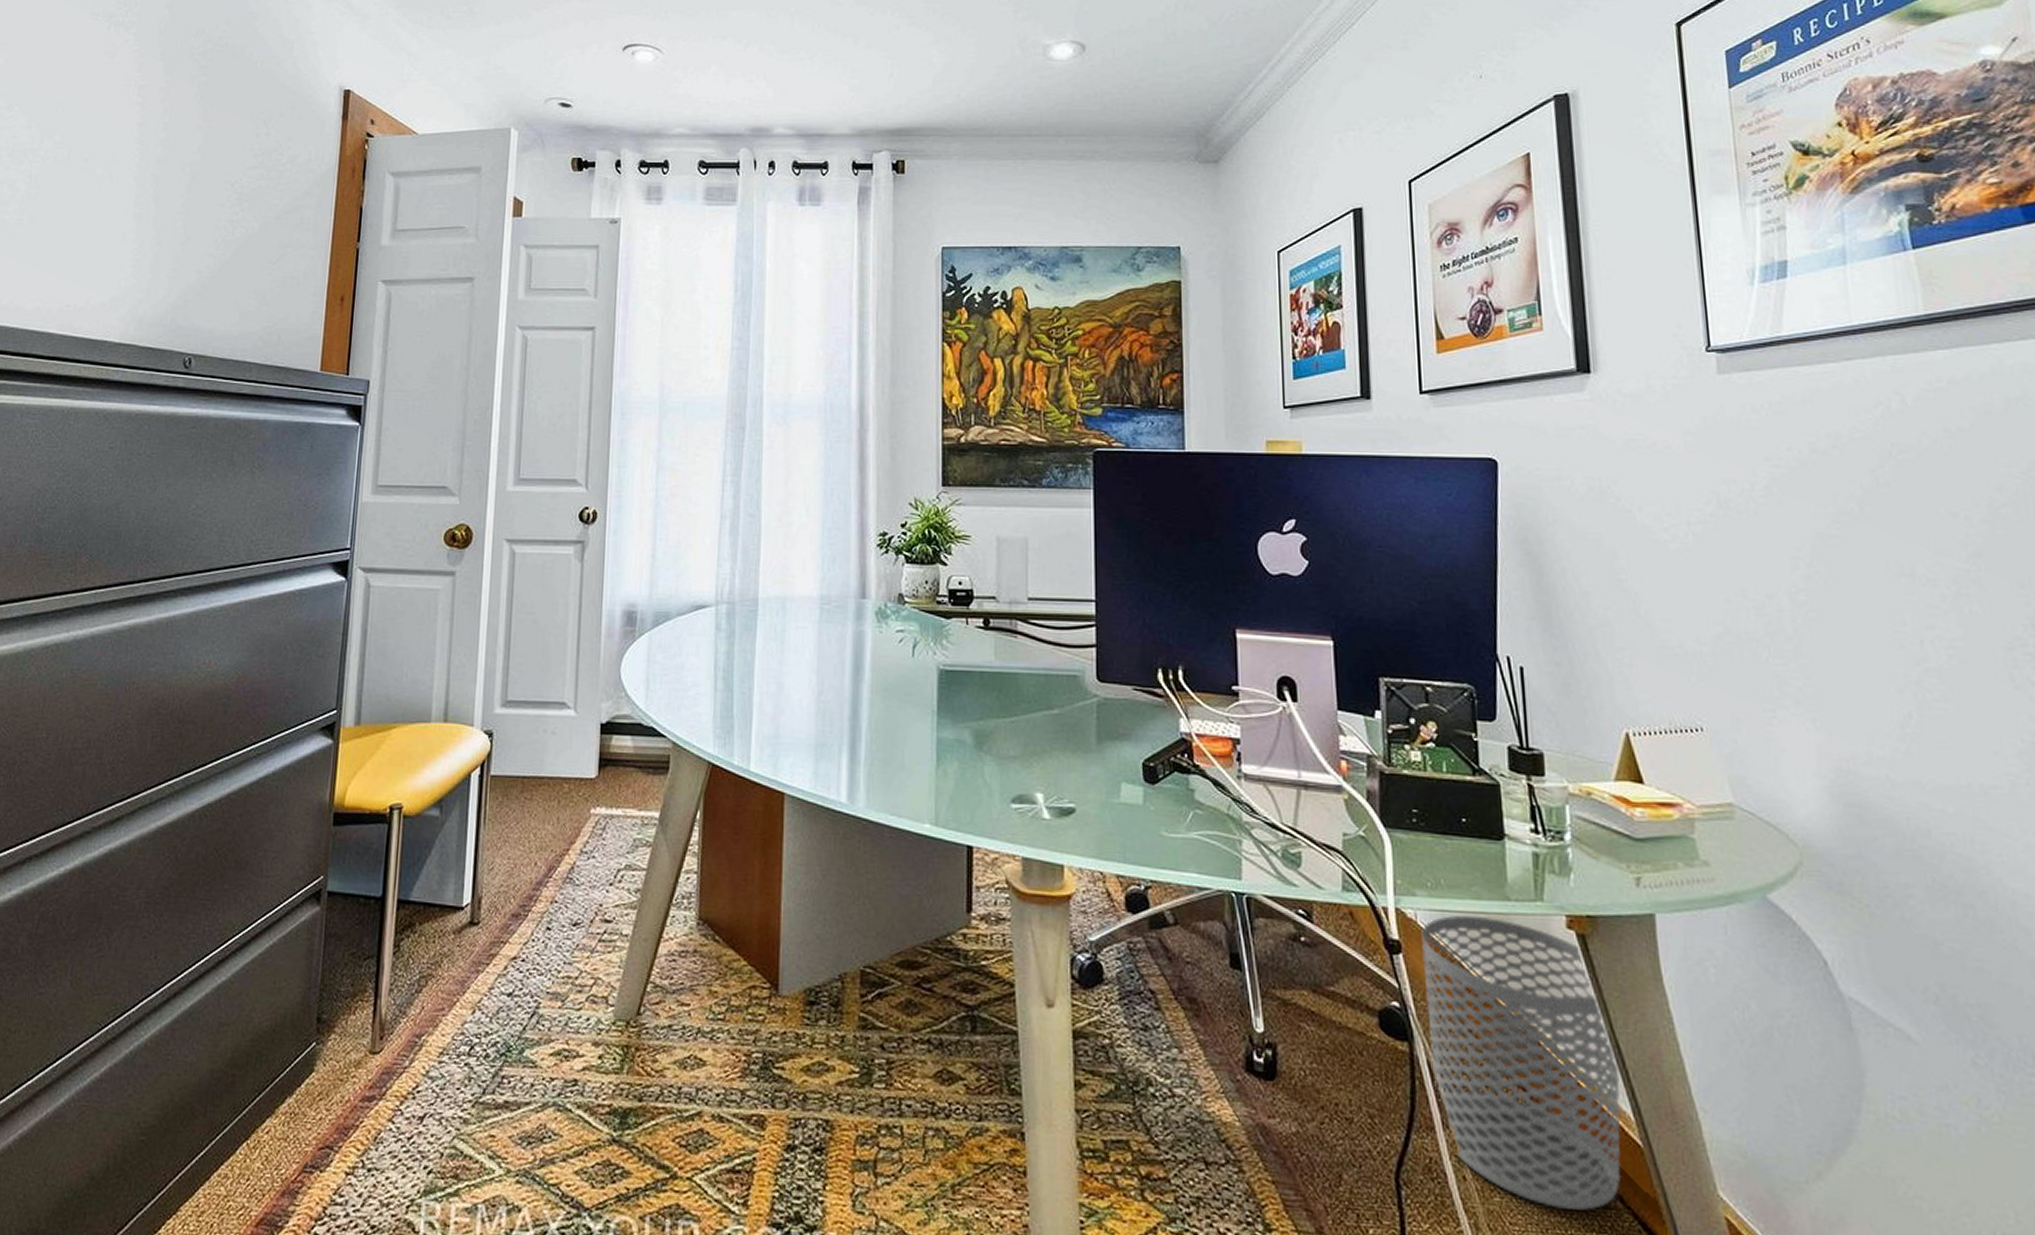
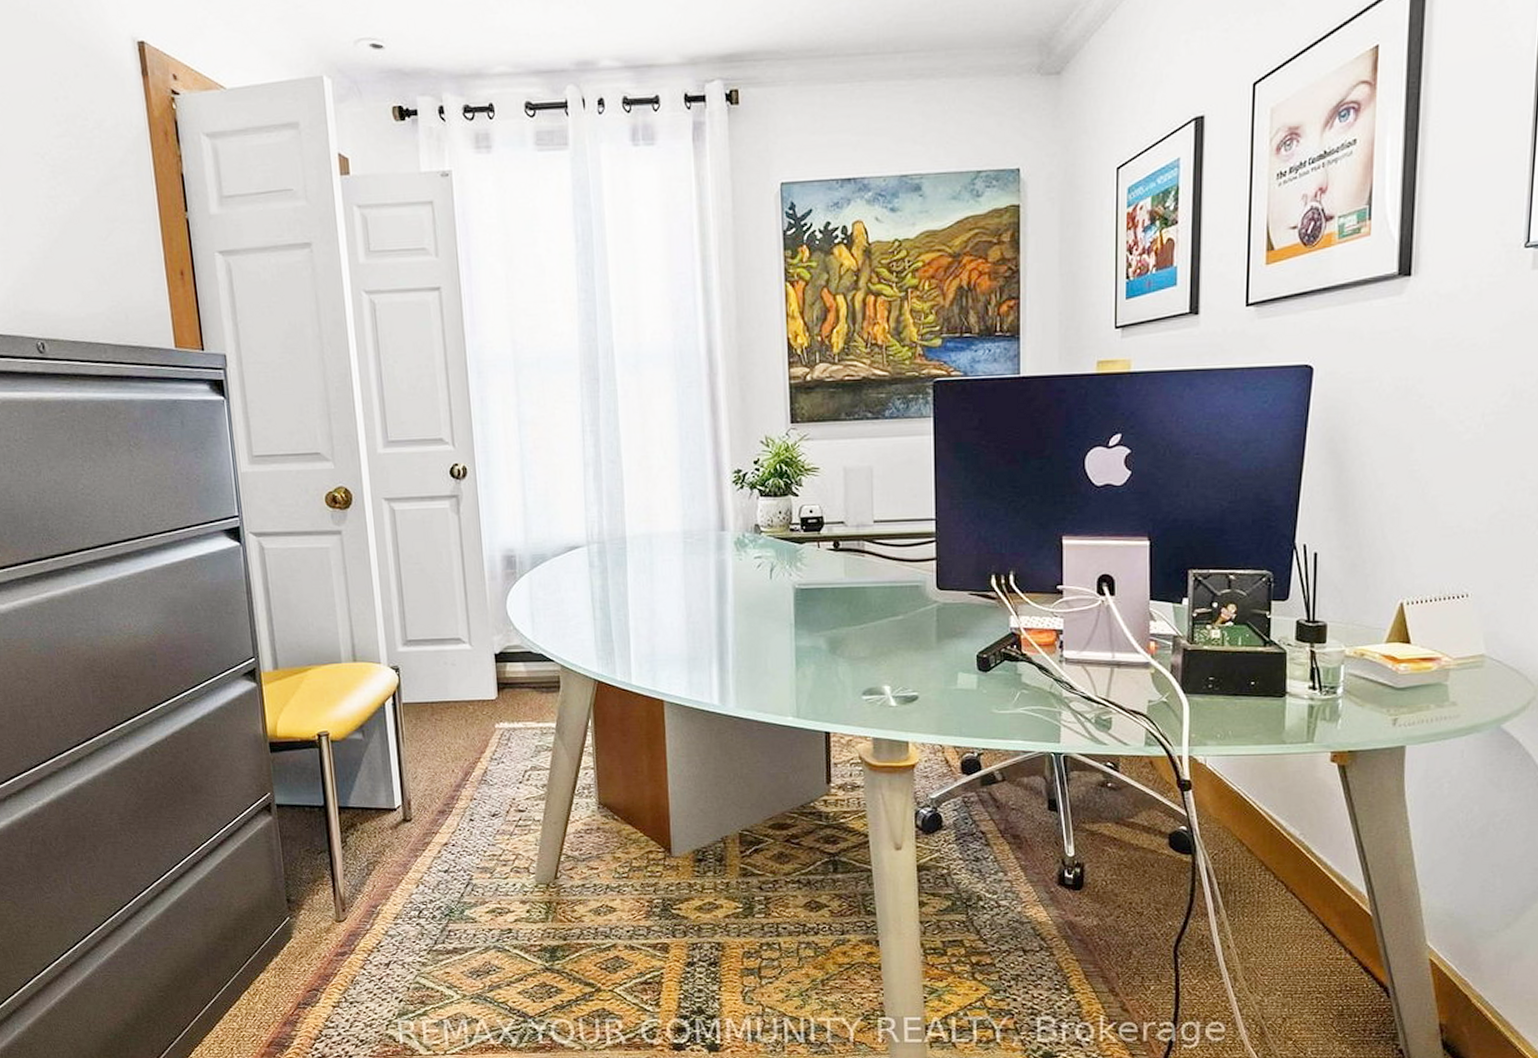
waste bin: present [1421,915,1622,1211] -> none [1208,757,1360,962]

